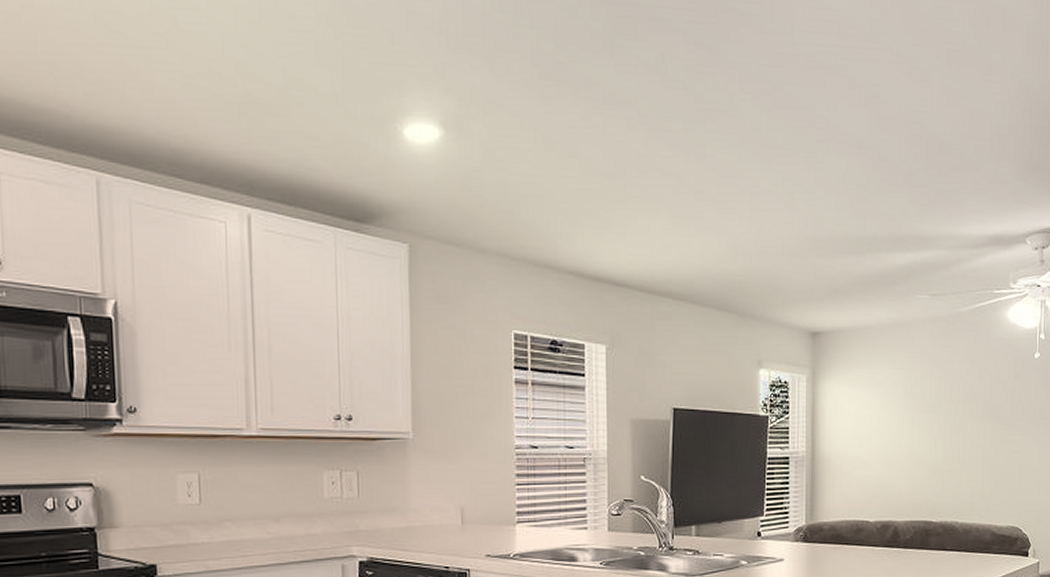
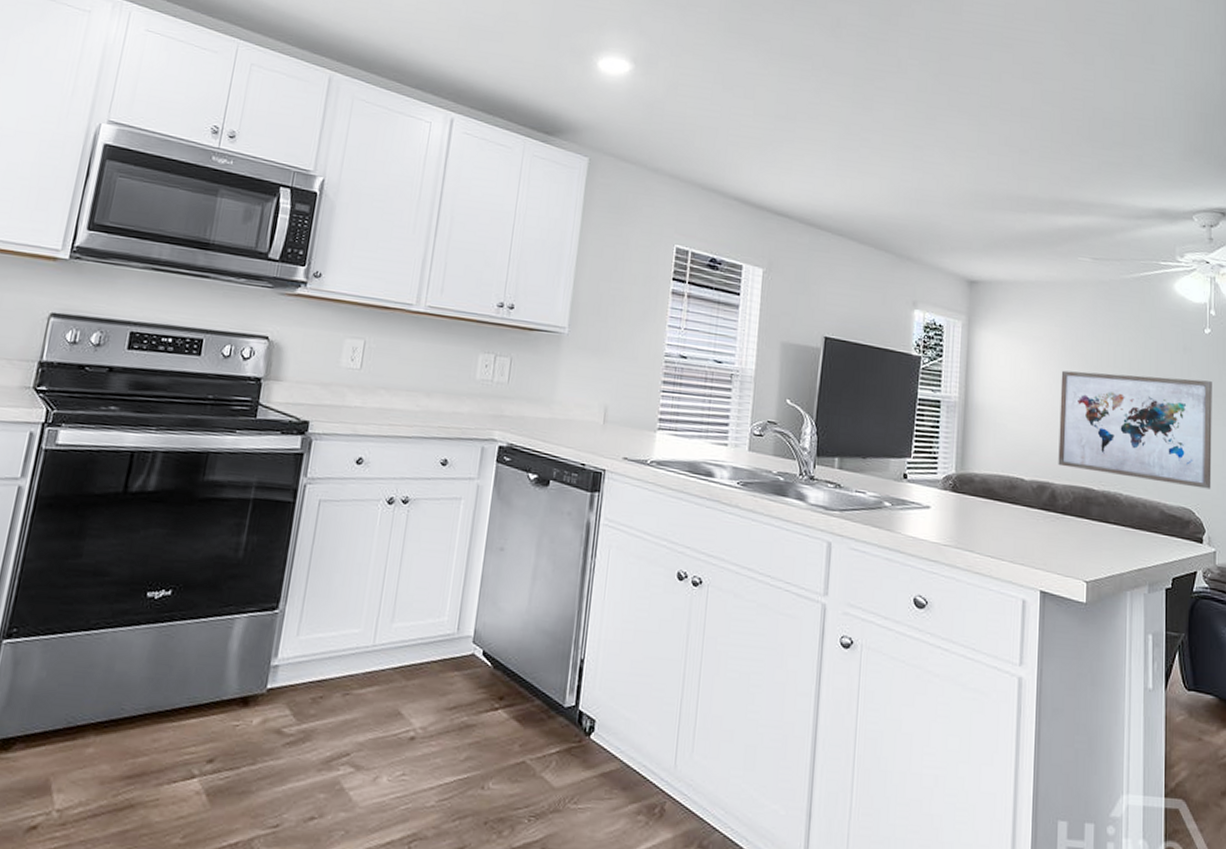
wall art: none [900,404,1040,507] -> present [1058,370,1212,489]

